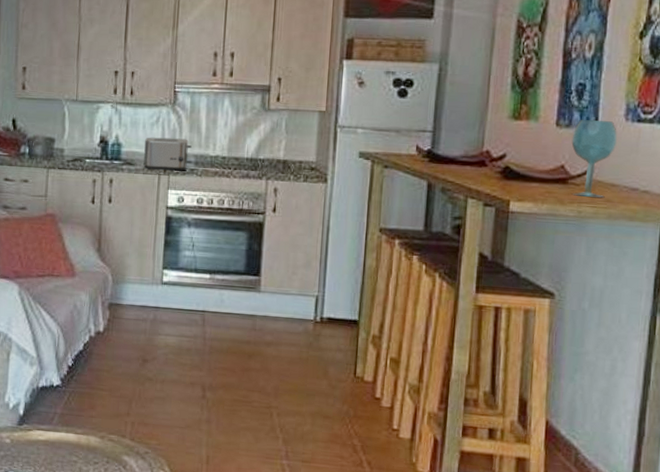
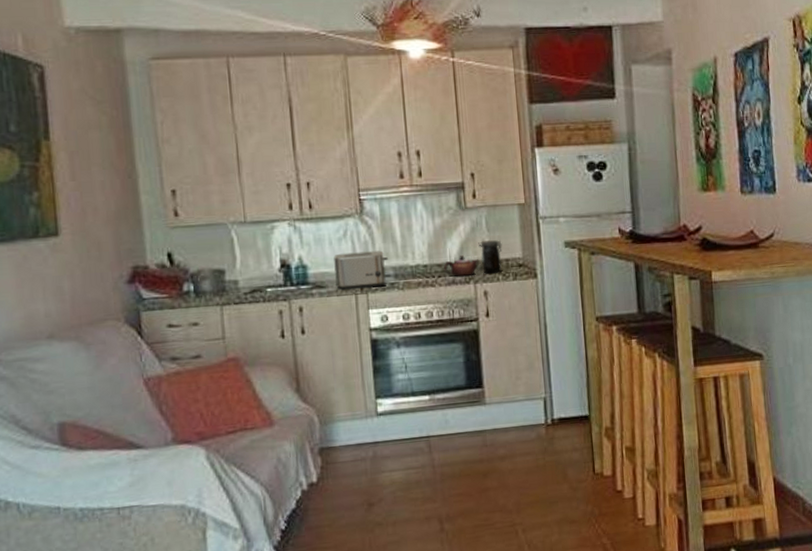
teapot: none [240,153,273,173] -> present [444,255,478,278]
jar: none [275,141,298,174] -> present [478,239,503,275]
wine glass: present [571,120,618,198] -> none [756,183,794,258]

